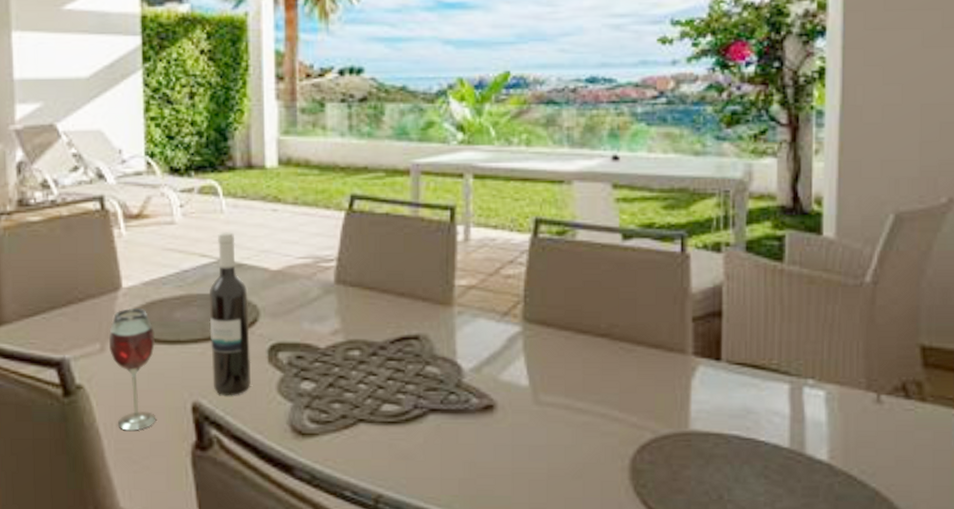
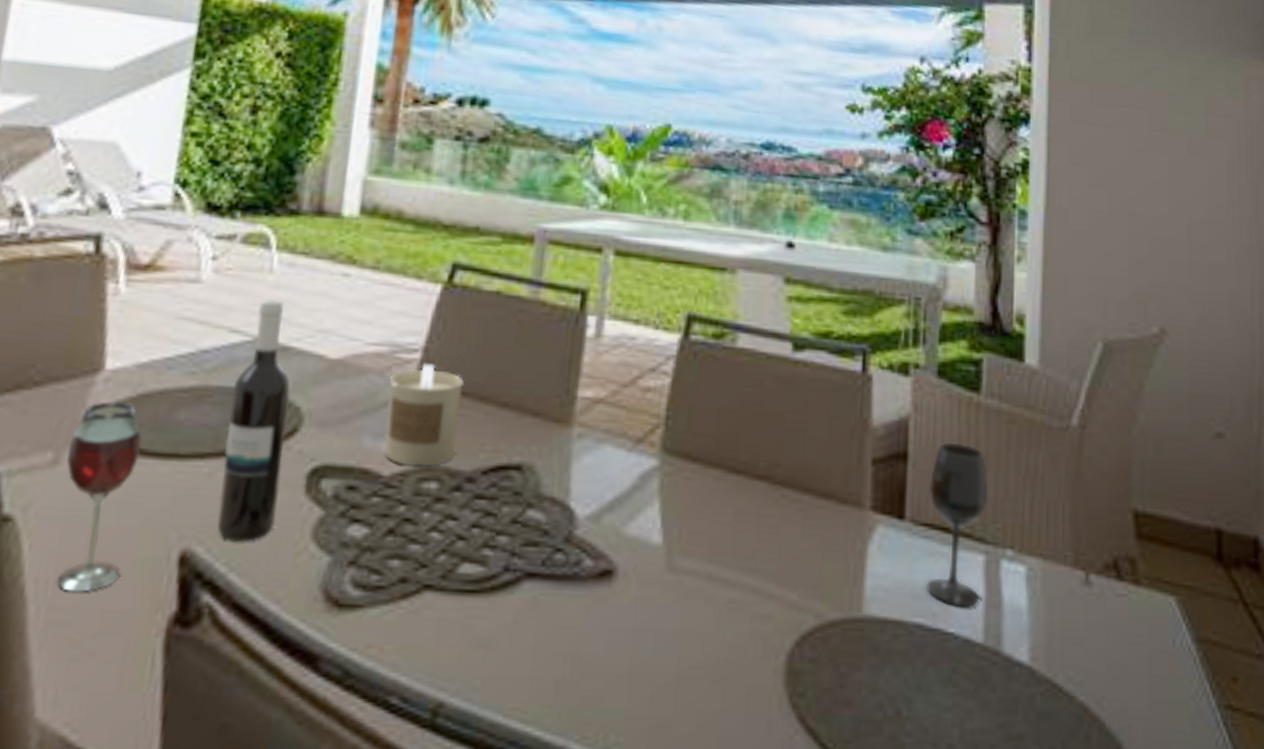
candle: none [315,269,370,340] -> present [384,364,465,467]
wine glass: none [740,301,792,422] -> present [925,441,989,607]

